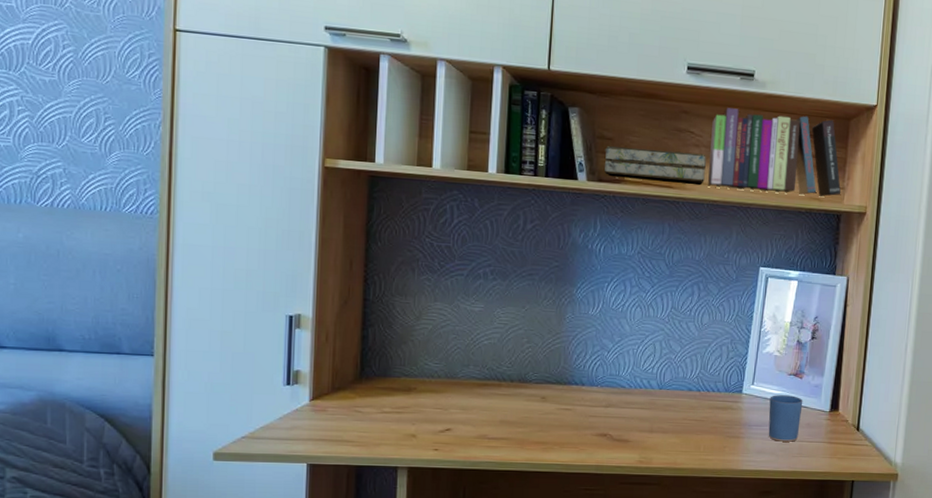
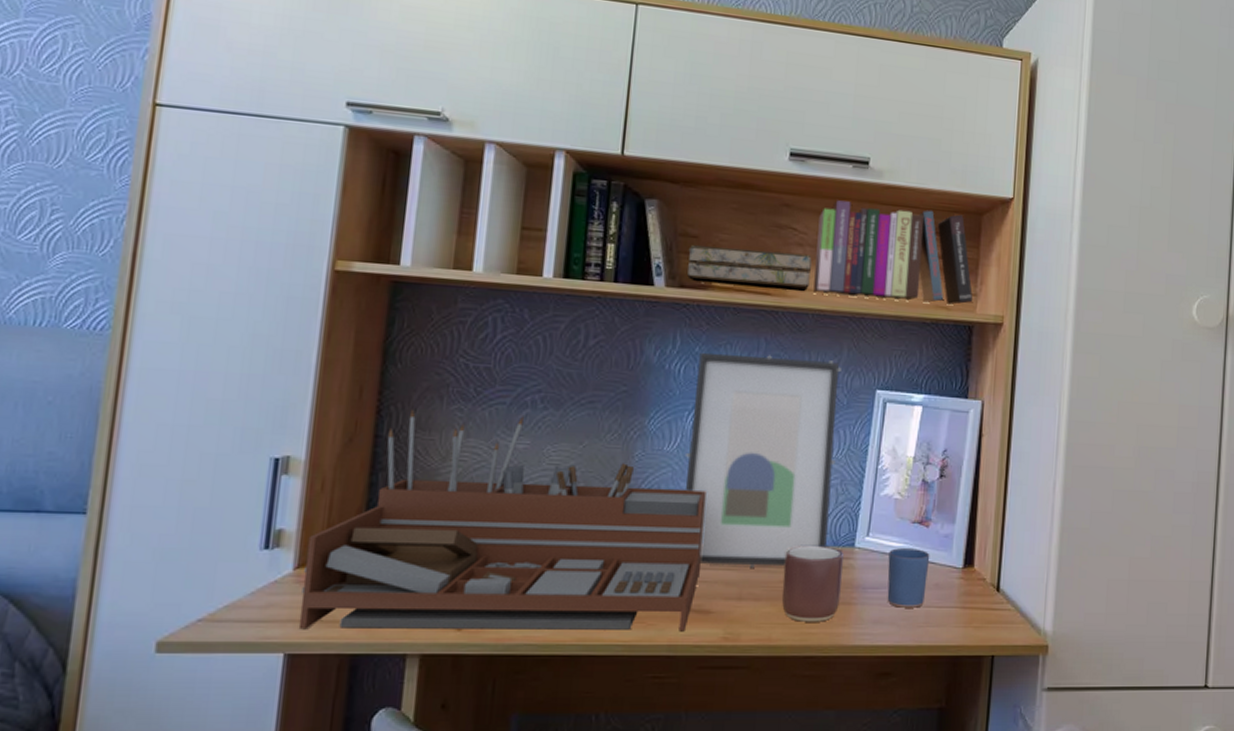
desk organizer: none [316,278,624,456] -> present [298,409,707,632]
picture frame: none [607,236,731,408] -> present [686,353,841,568]
mug: none [684,391,734,451] -> present [781,546,845,622]

